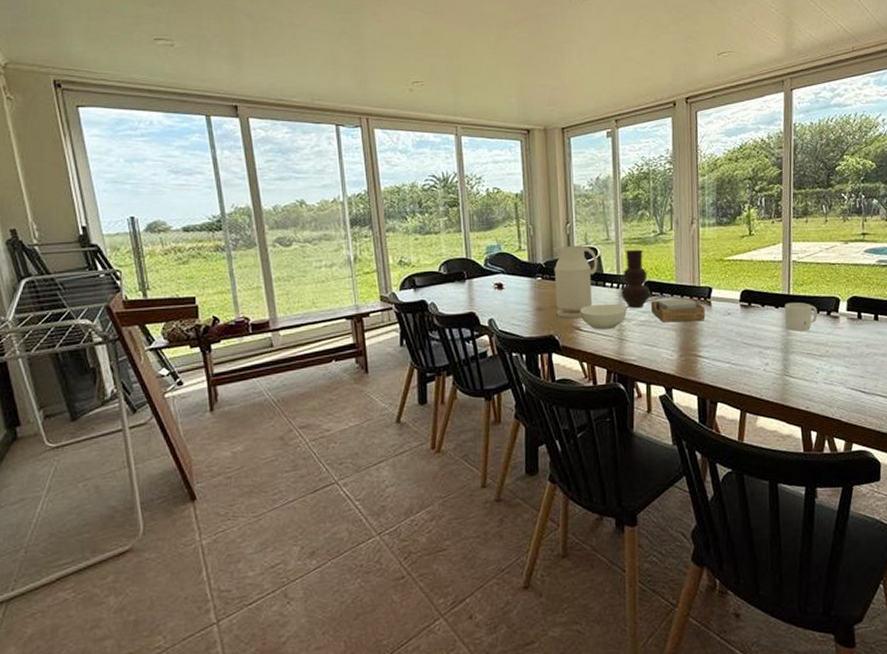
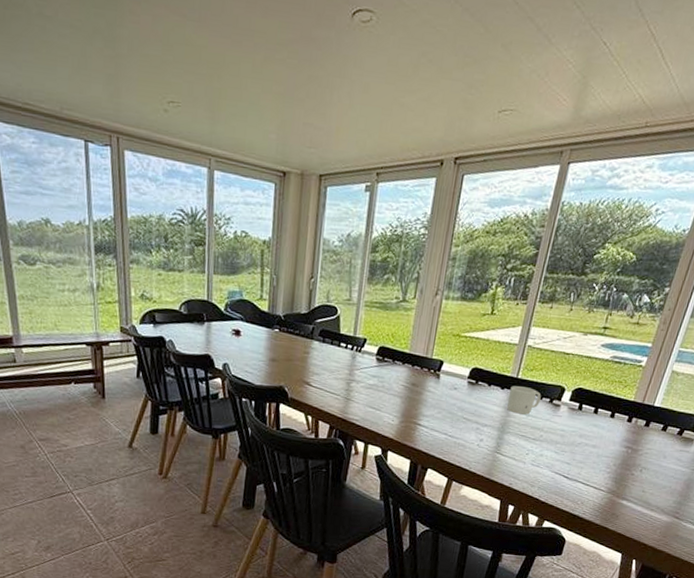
water jug: present [552,245,598,319] -> none [289,300,337,375]
bowl: present [580,303,627,330] -> none [312,362,358,389]
vase: present [620,249,651,308] -> none [353,312,384,372]
napkin holder: present [651,298,706,323] -> none [381,366,433,392]

